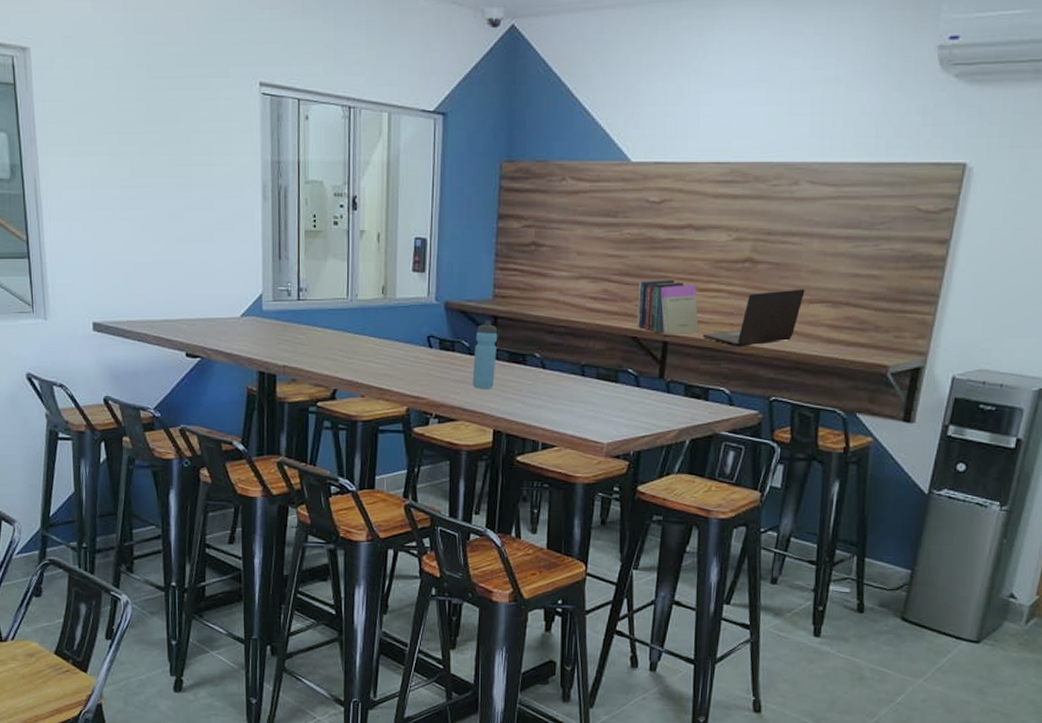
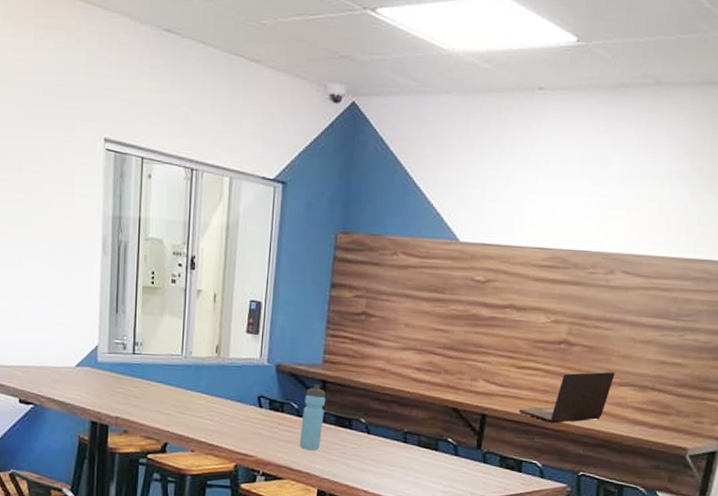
books: present [637,279,699,337] -> none [458,355,516,410]

